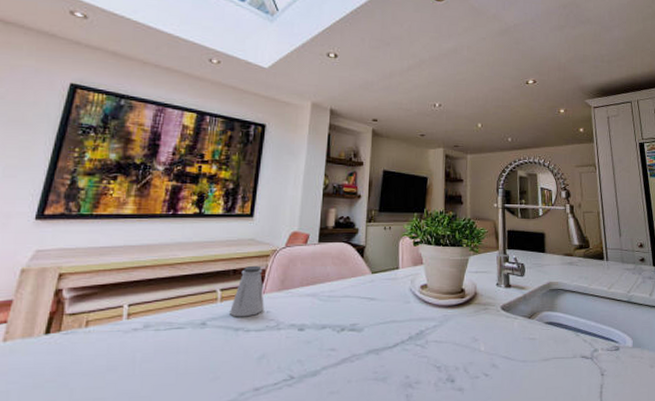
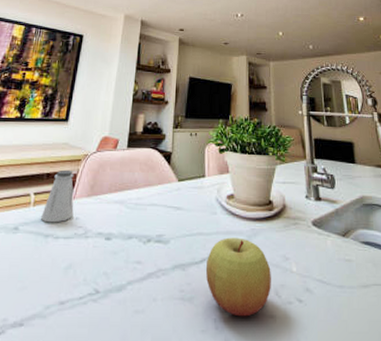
apple: none [398,323,461,392] -> present [205,237,271,317]

